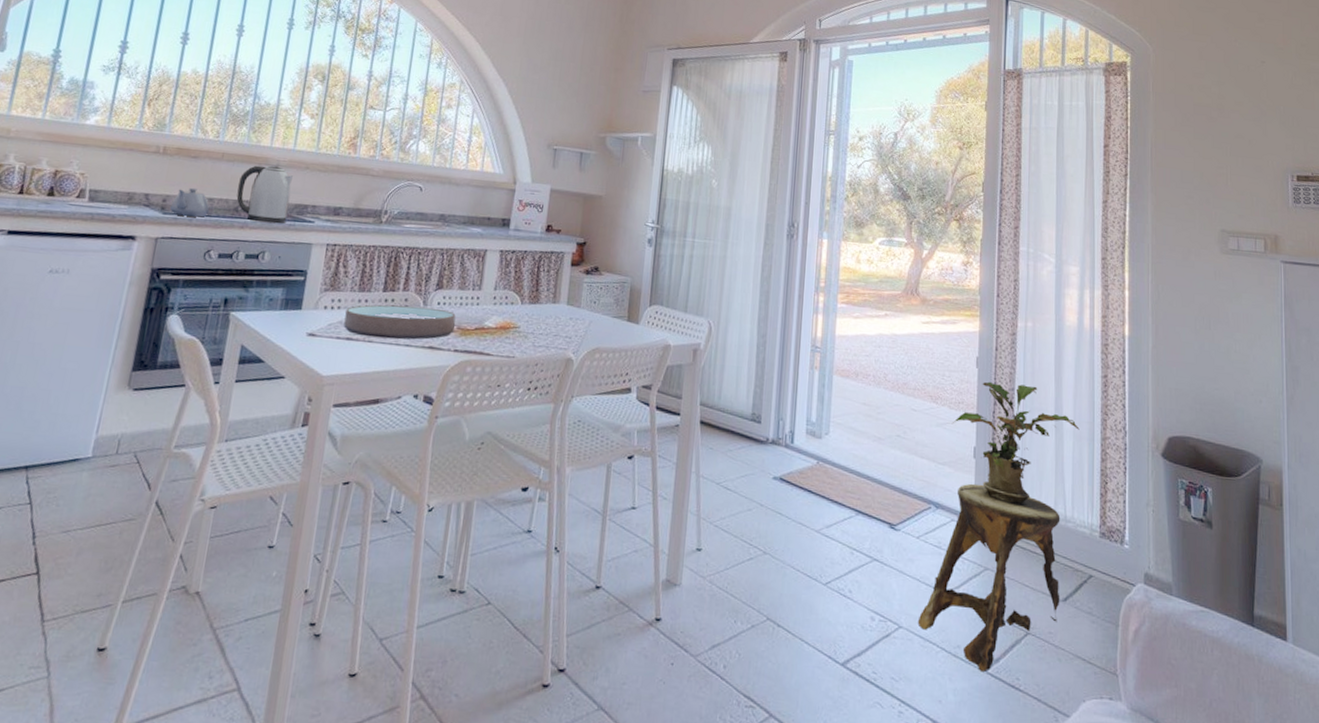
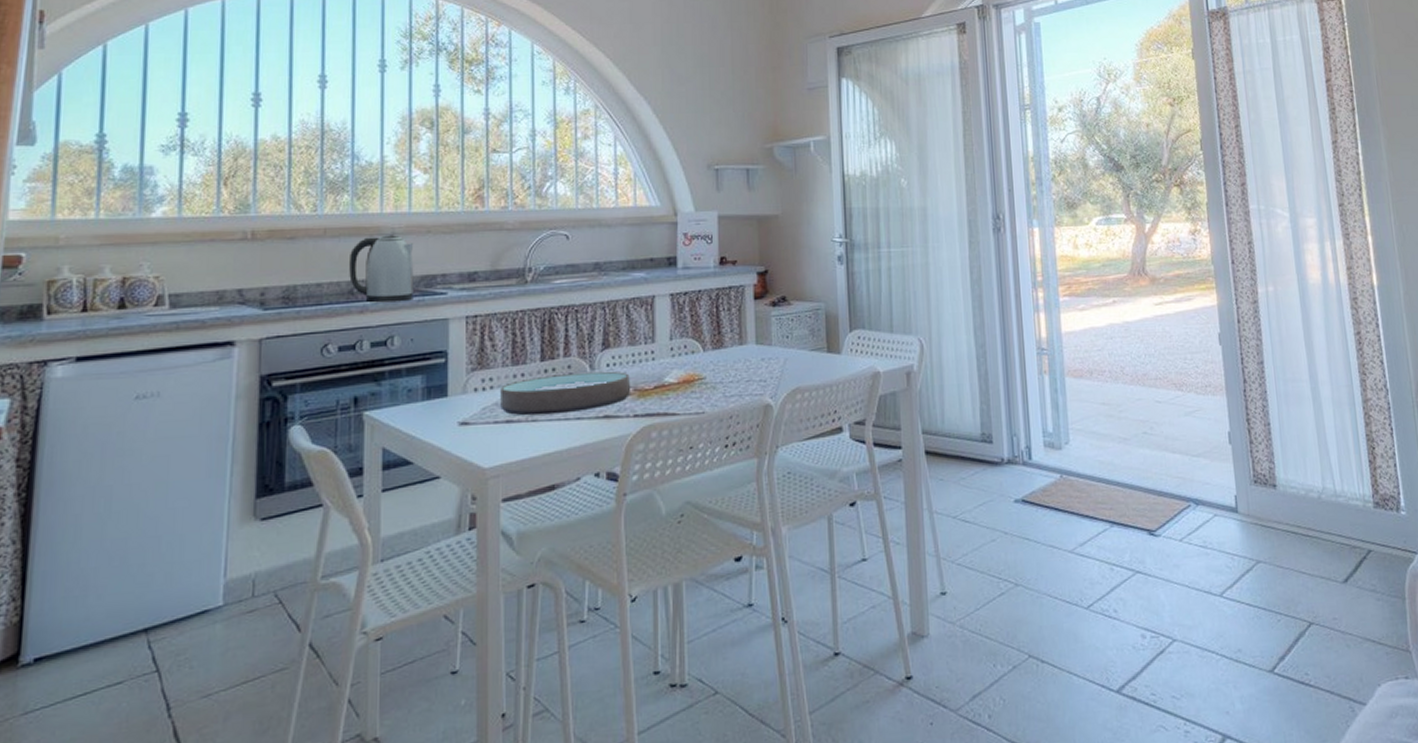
teapot: present [169,187,210,218] -> none [270,274,319,310]
plant: present [917,381,1080,671] -> none [1192,355,1341,672]

